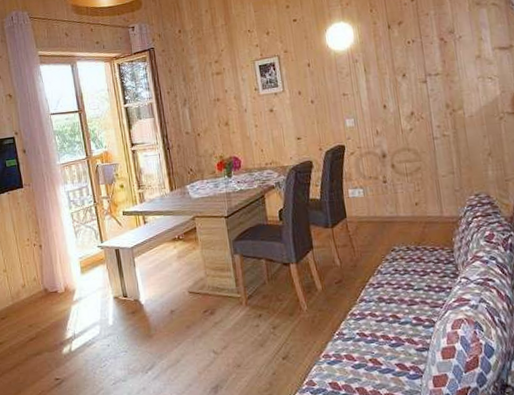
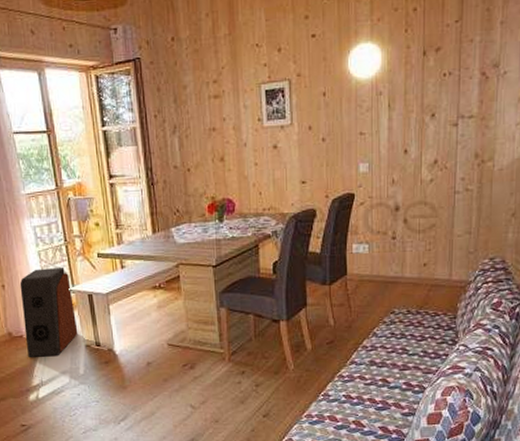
speaker: none [55,225,107,311] -> present [19,267,78,357]

